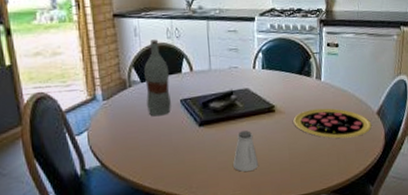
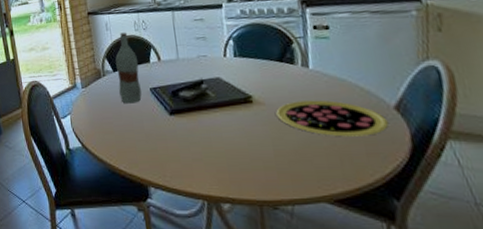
saltshaker: present [233,130,259,172] -> none [208,122,238,165]

